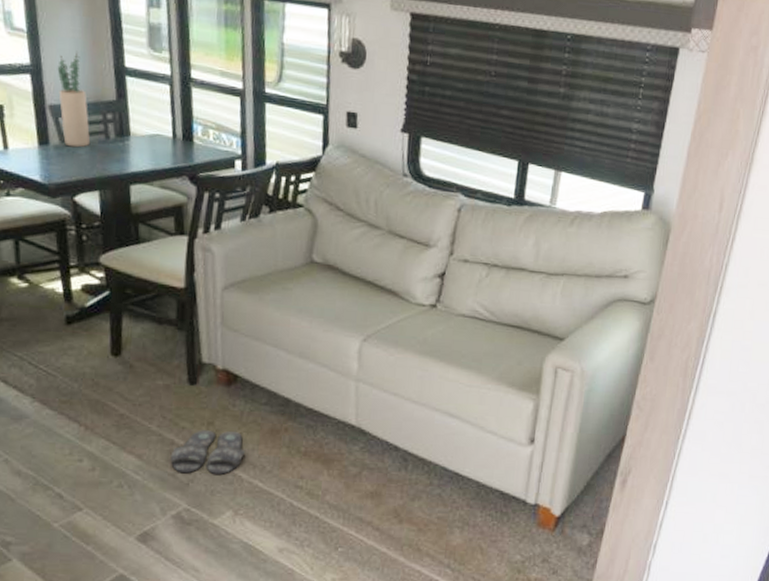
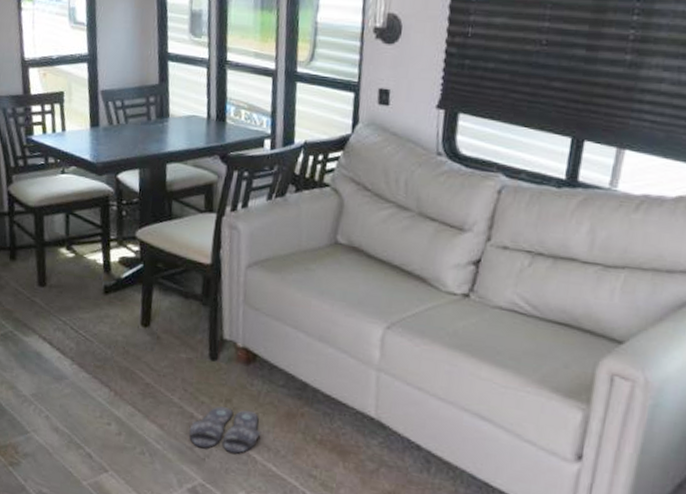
vase: present [57,52,91,148] -> none [110,41,135,129]

